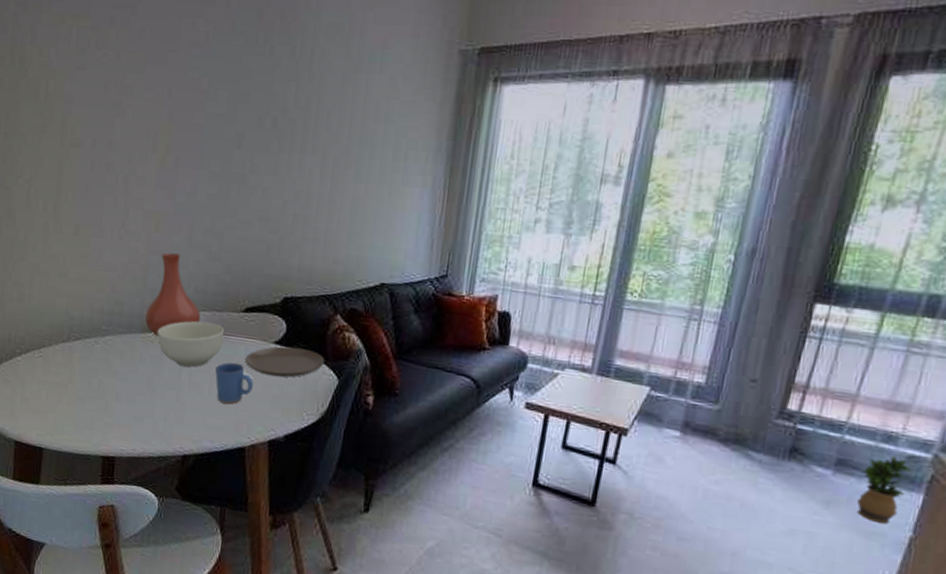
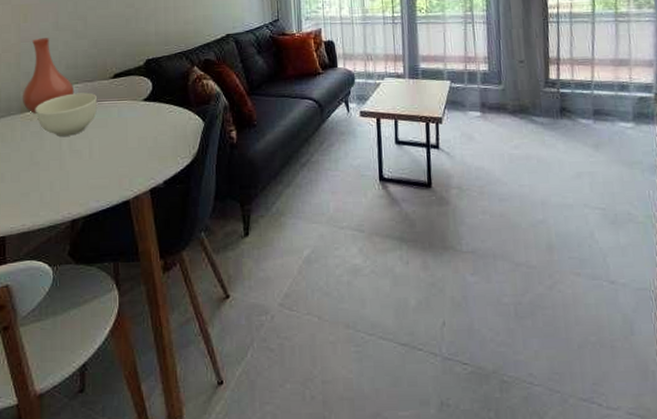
mug: present [214,362,253,404] -> none [92,124,129,163]
plate: present [245,346,325,377] -> none [119,100,190,130]
potted plant: present [856,455,912,524] -> none [612,100,645,154]

